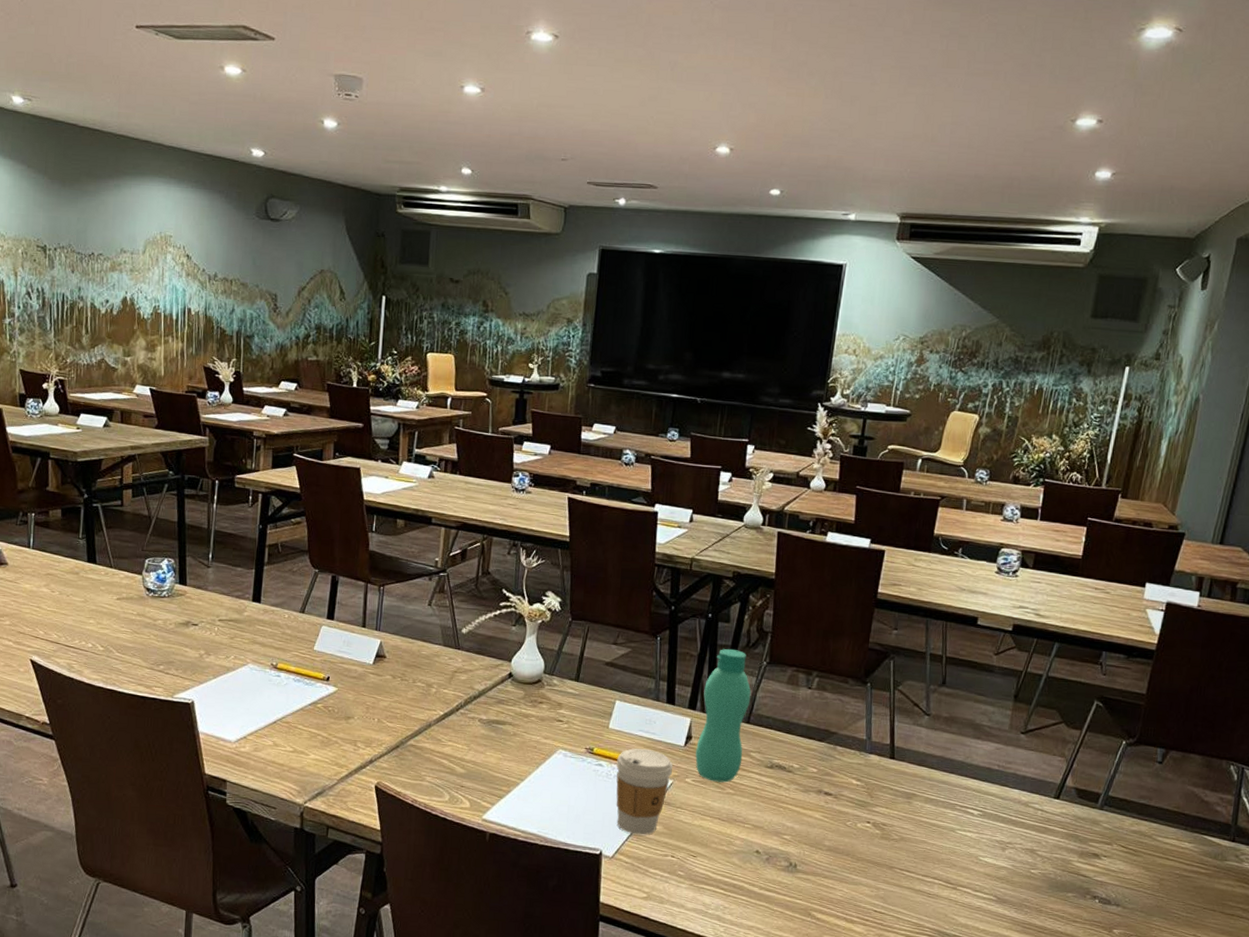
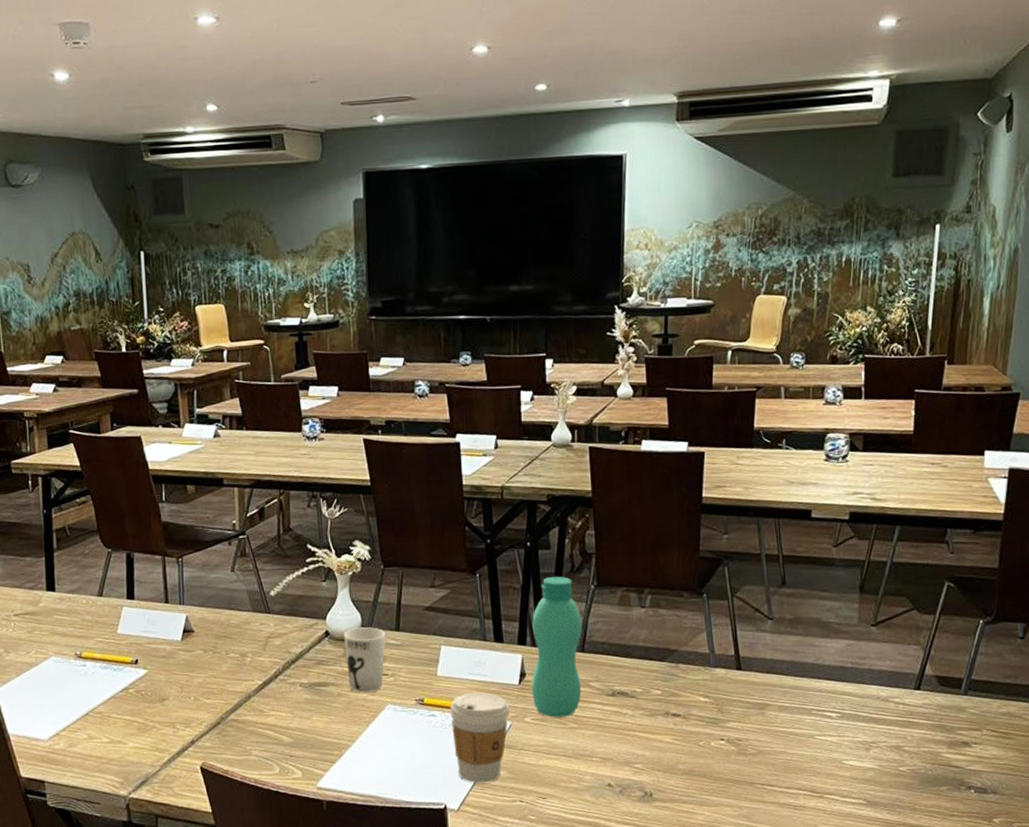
cup: none [525,673,566,736] -> present [344,627,386,693]

